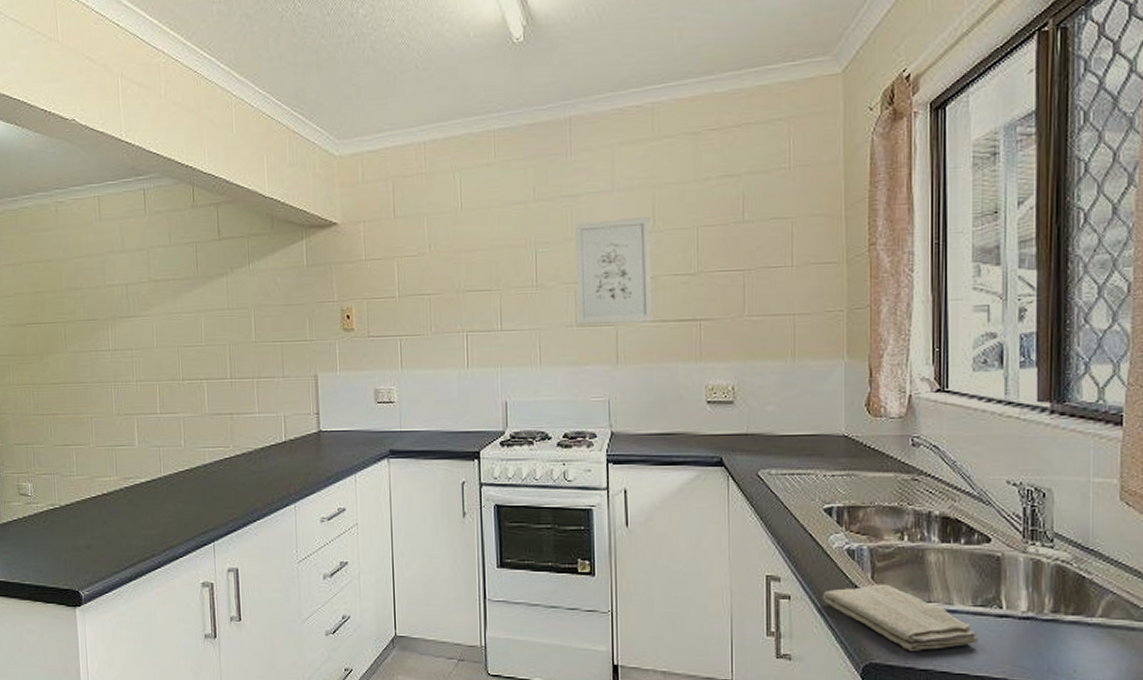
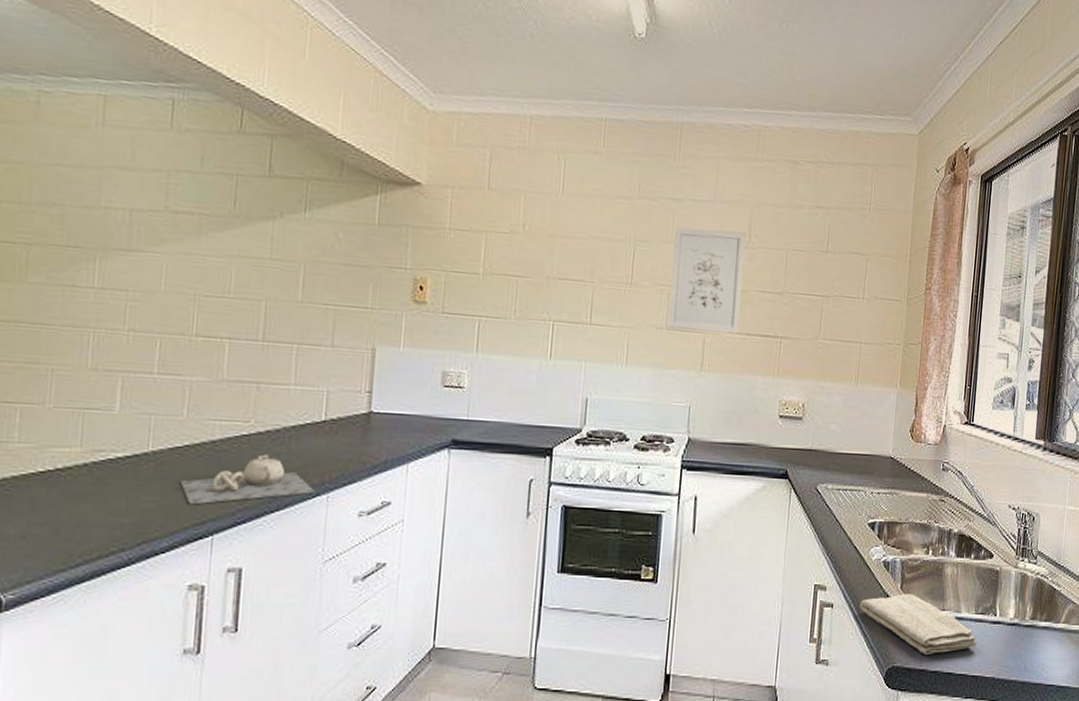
teapot: none [186,473,285,518] -> present [180,454,315,505]

